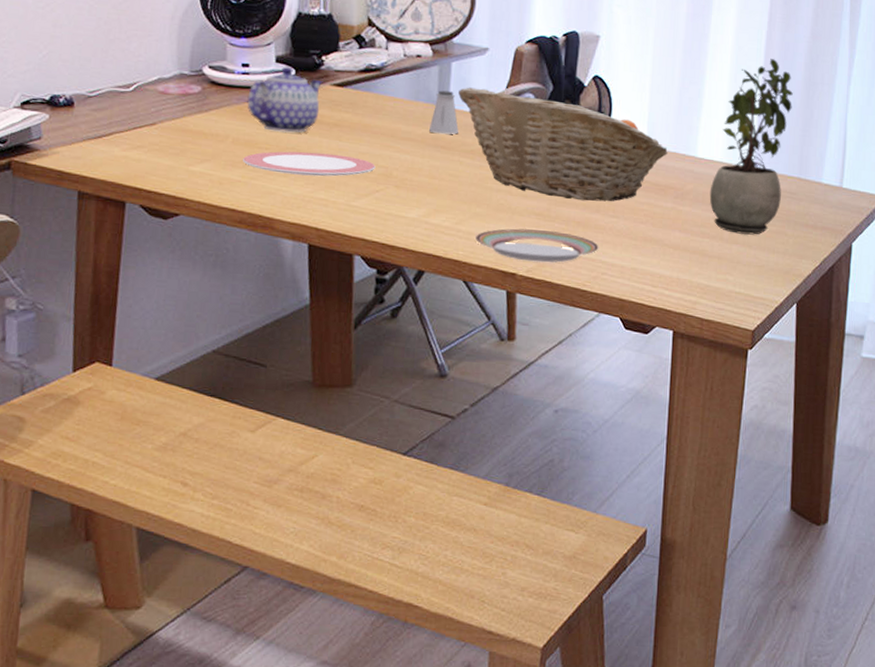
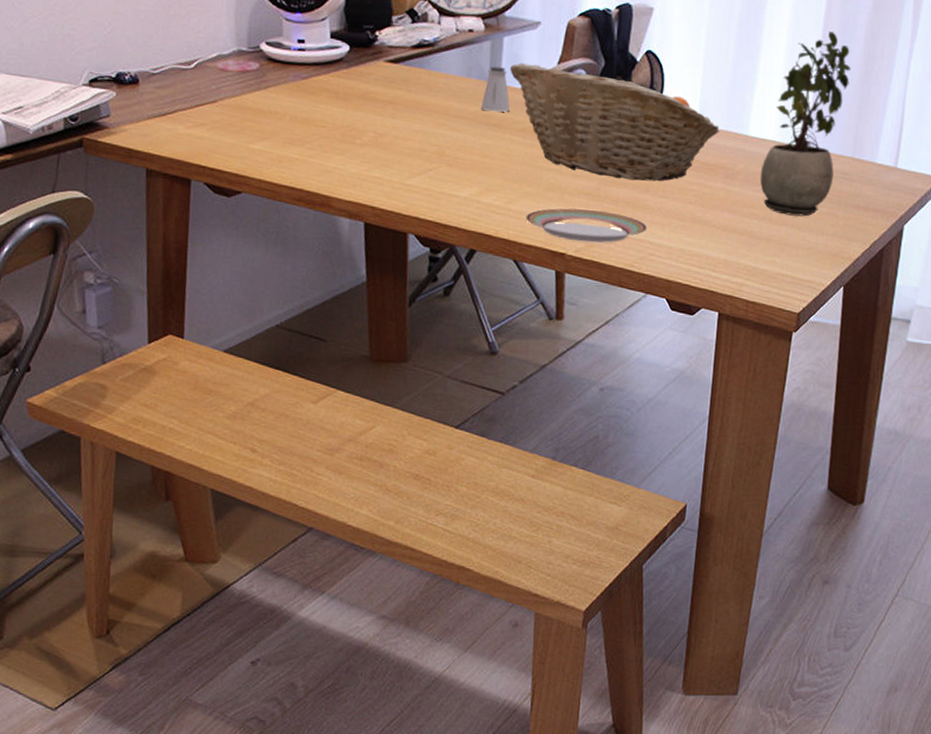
plate: present [243,151,376,177] -> none [301,129,429,155]
teapot: present [247,66,323,133] -> none [303,42,377,111]

